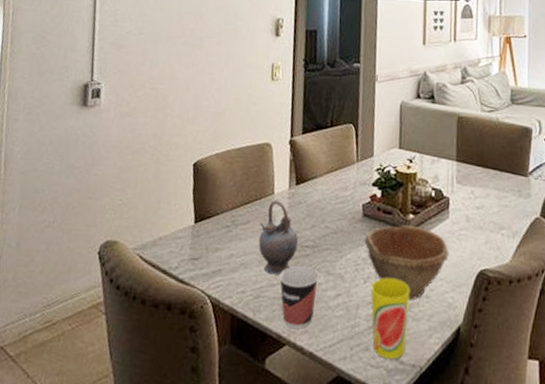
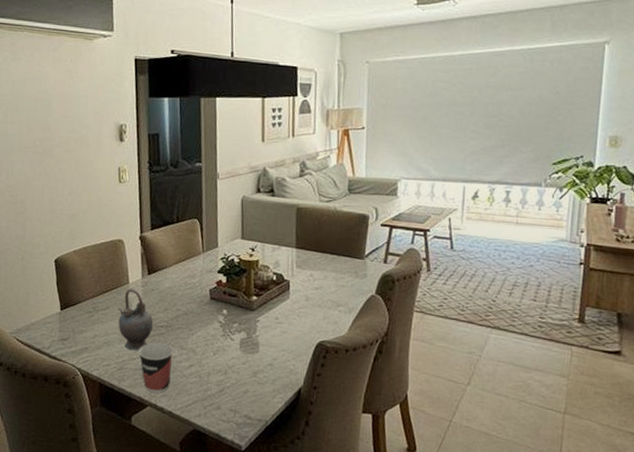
bowl: present [364,225,449,301] -> none [212,306,290,369]
cup: present [371,278,410,359] -> none [220,350,255,415]

